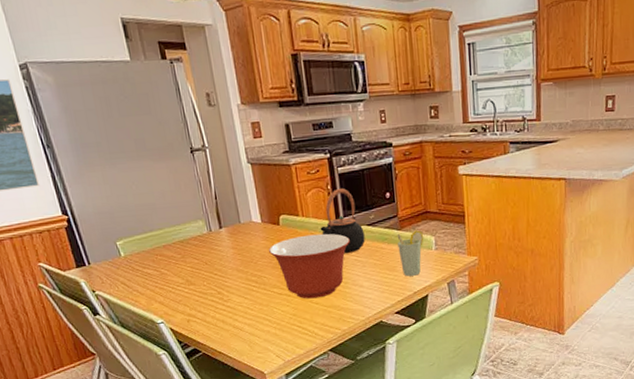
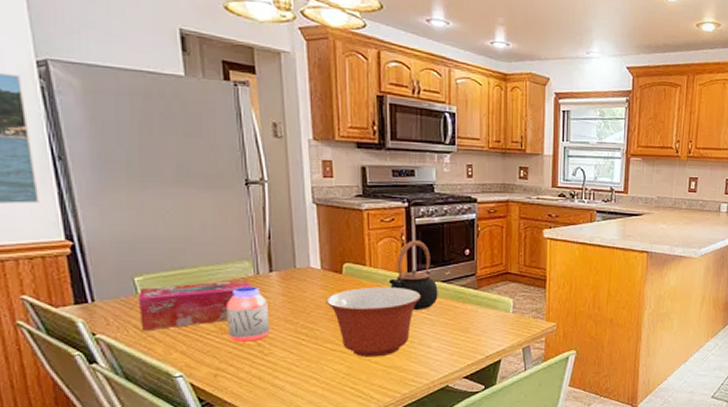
tissue box: none [121,236,208,287] -> present [138,279,252,331]
jar: none [189,242,227,291] -> present [226,286,270,342]
cup: present [397,230,424,276] -> none [473,291,502,339]

